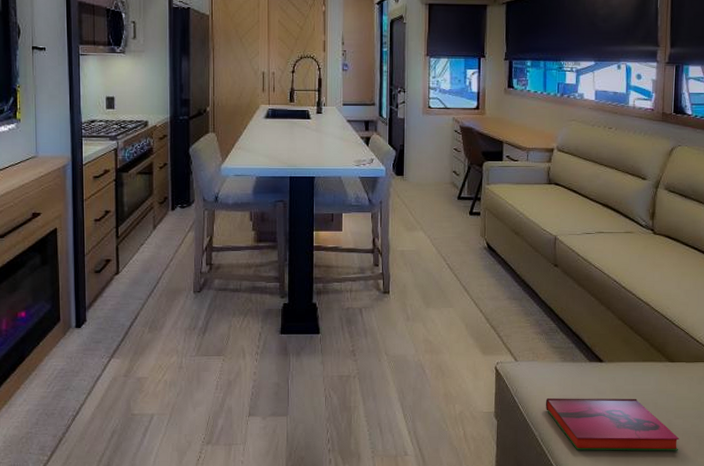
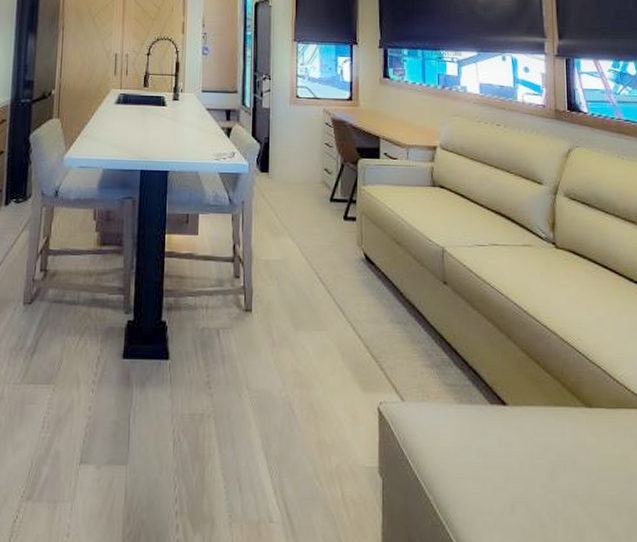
hardback book: present [546,398,680,451] -> none [441,450,607,526]

